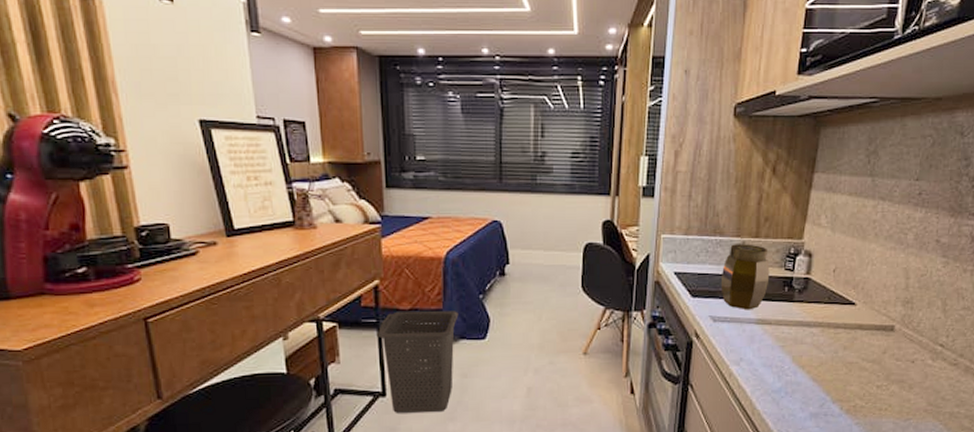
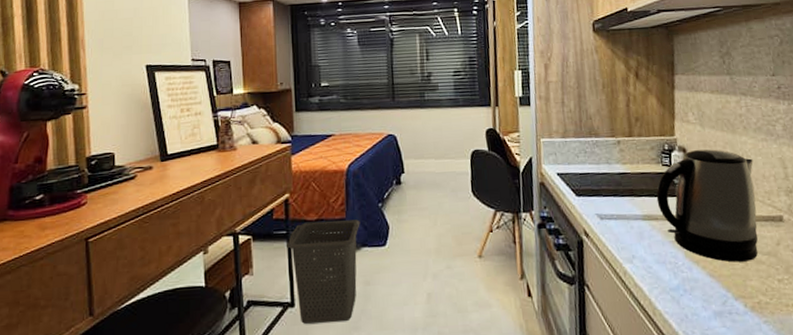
jar: present [720,244,770,310] -> none [602,143,649,207]
kettle: none [773,254,877,368] -> present [656,149,758,263]

